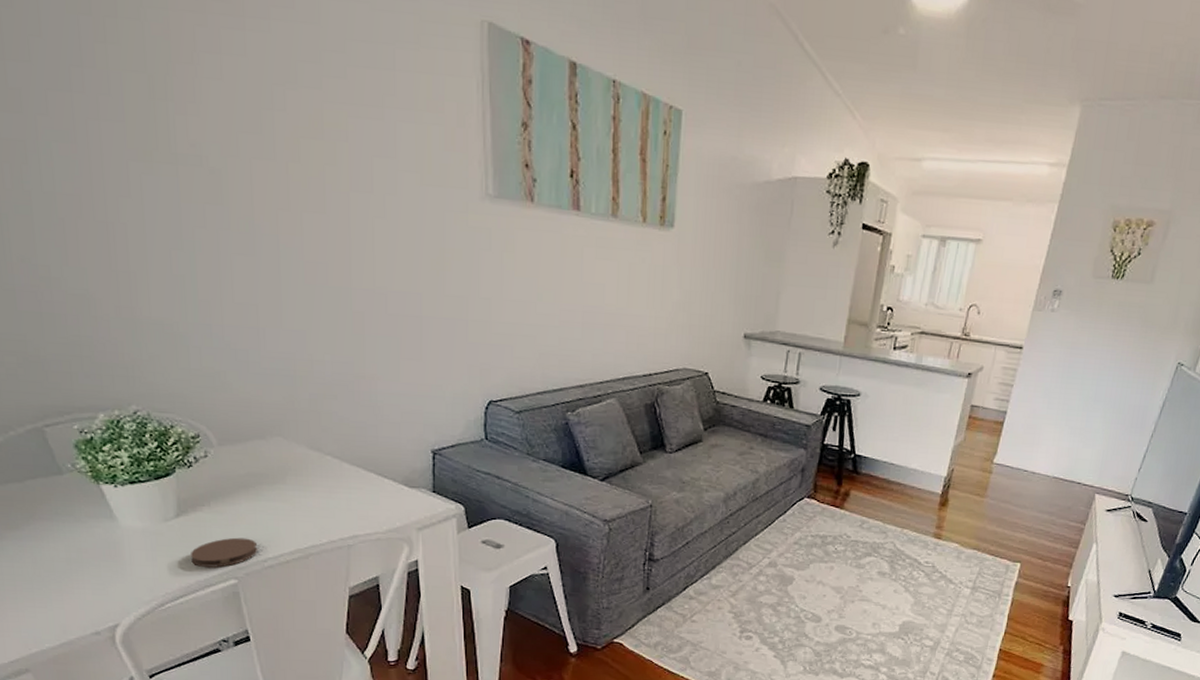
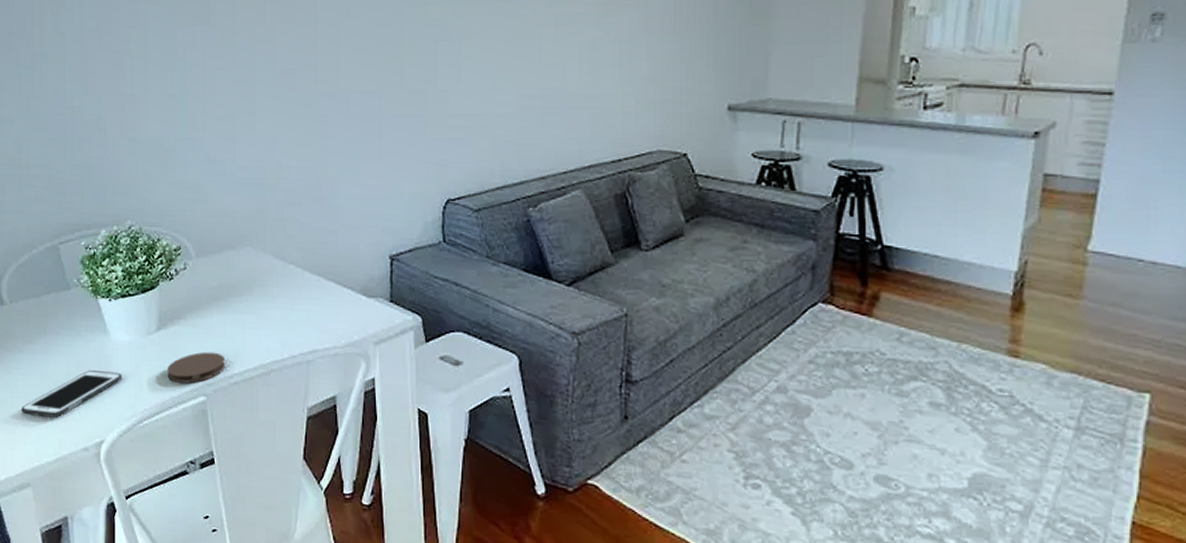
cell phone: none [10,556,138,604] -> present [21,370,123,418]

